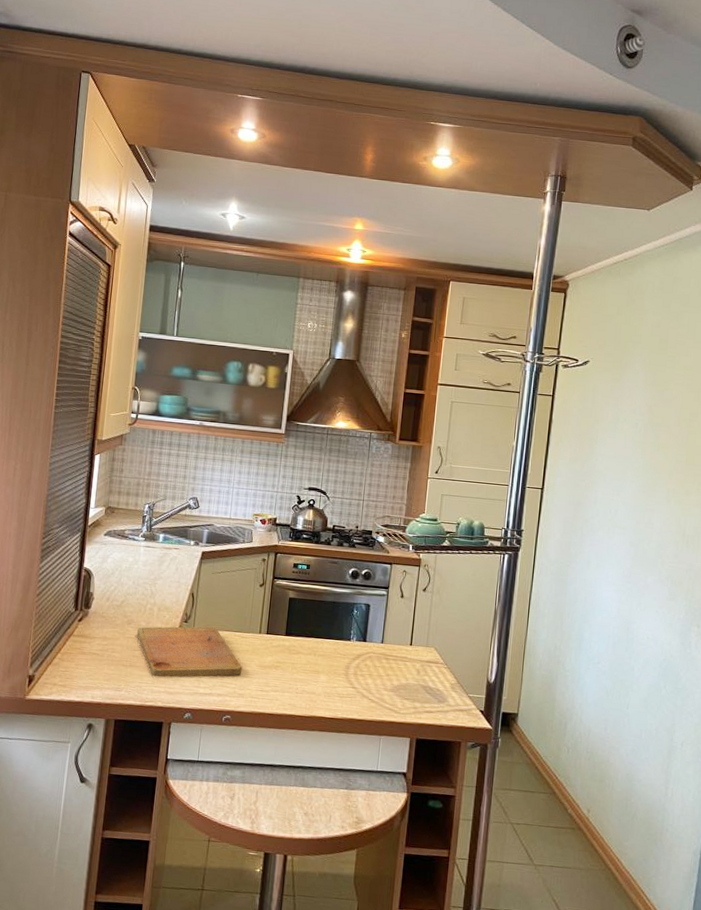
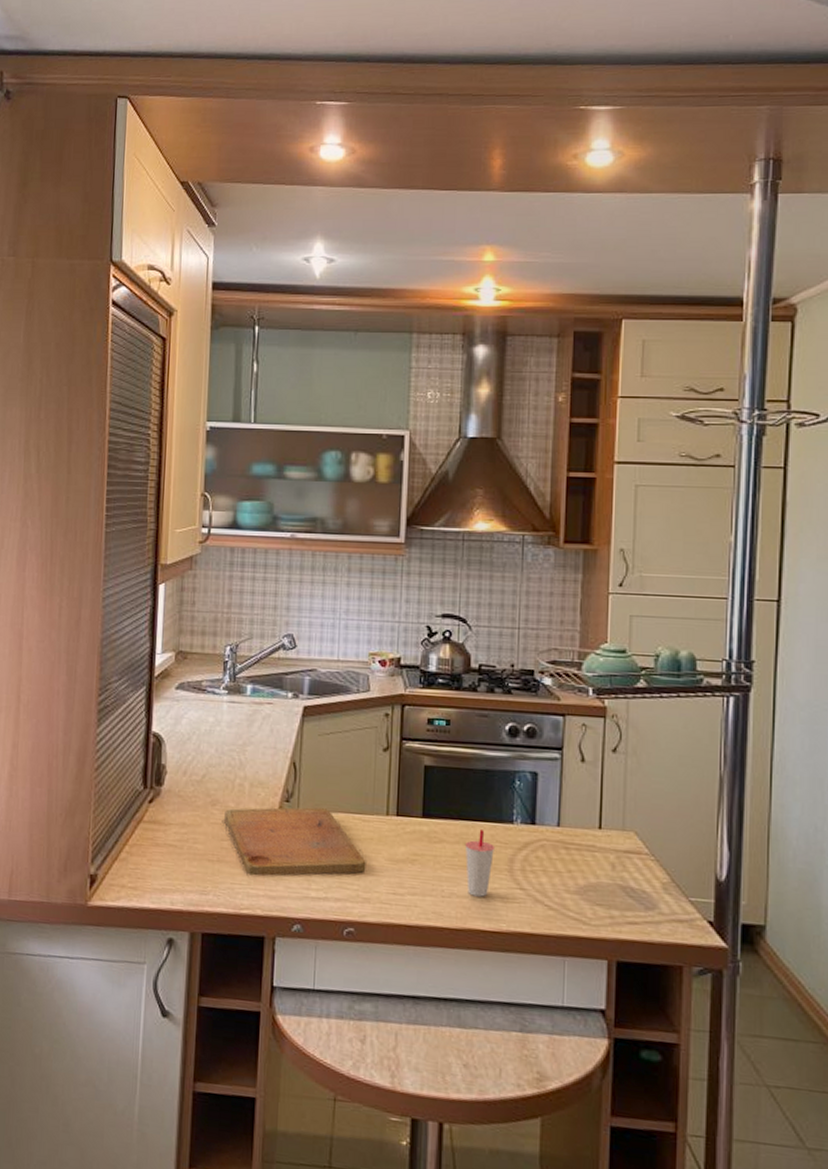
cup: none [314,645,337,693] -> present [464,830,496,897]

